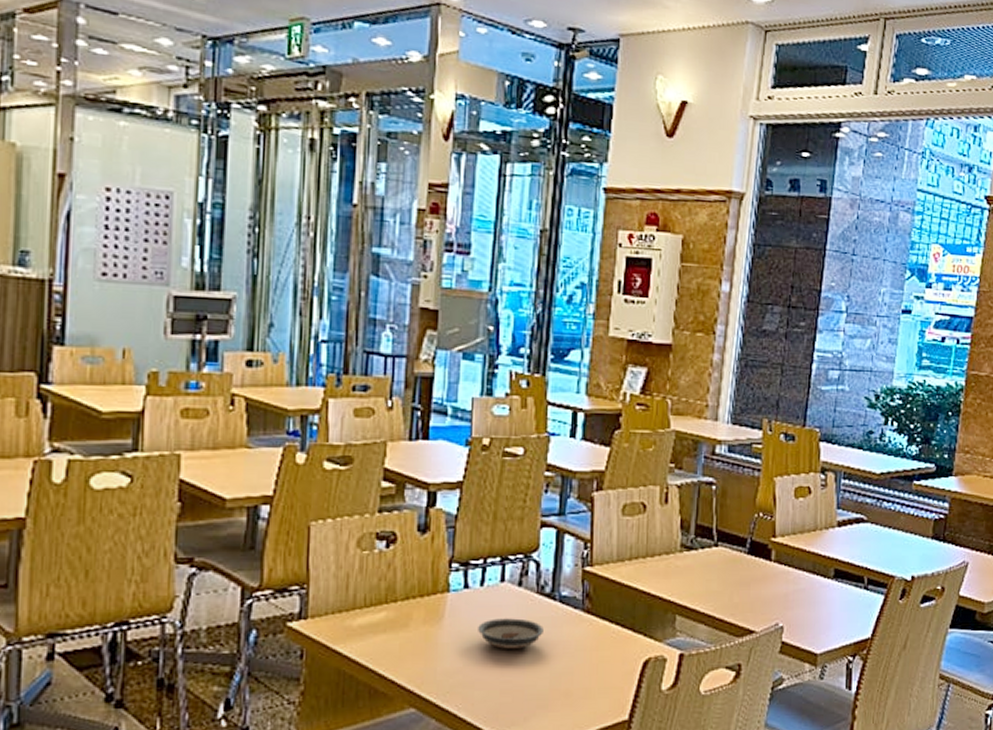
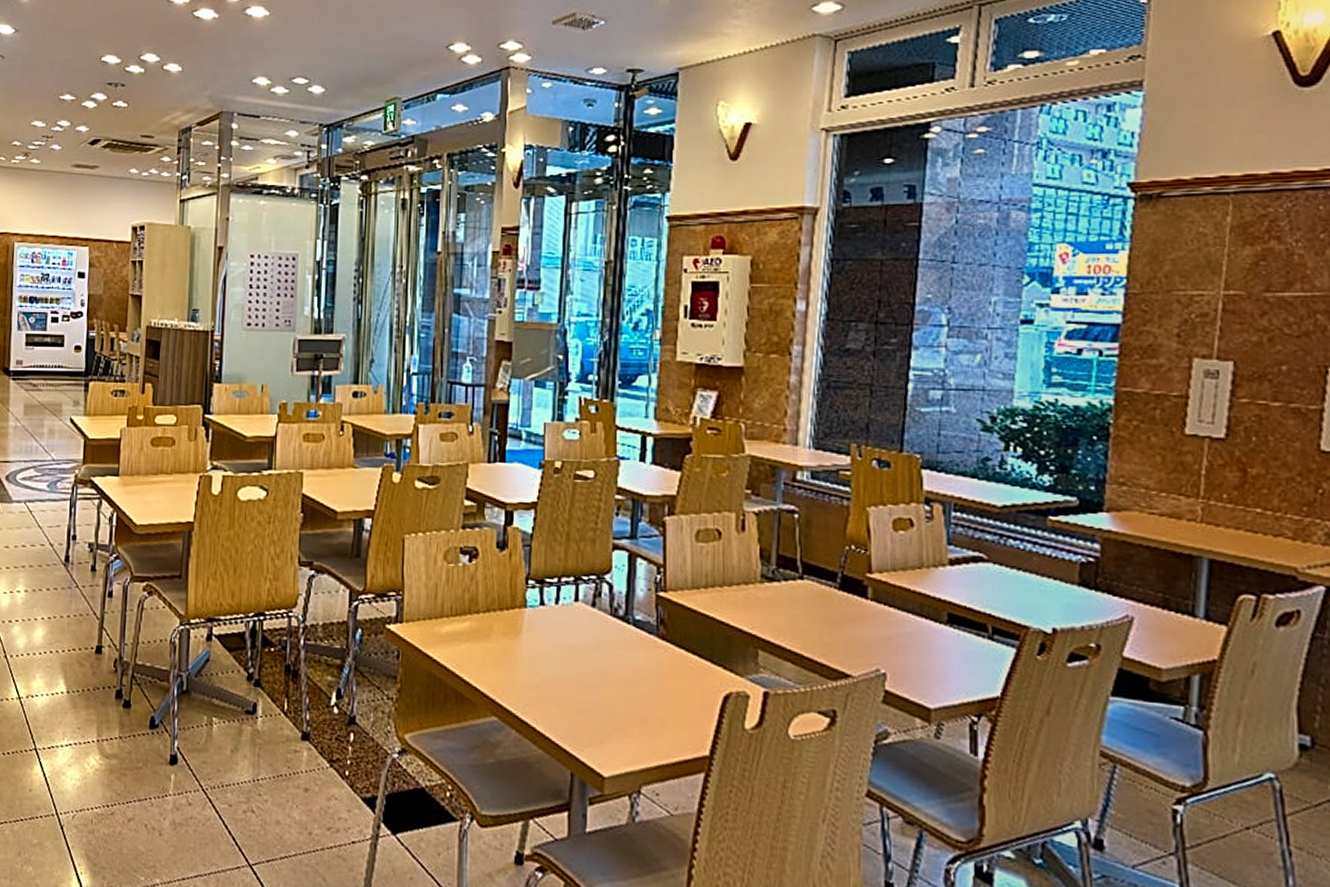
saucer: present [478,618,543,649] -> none [554,637,618,669]

